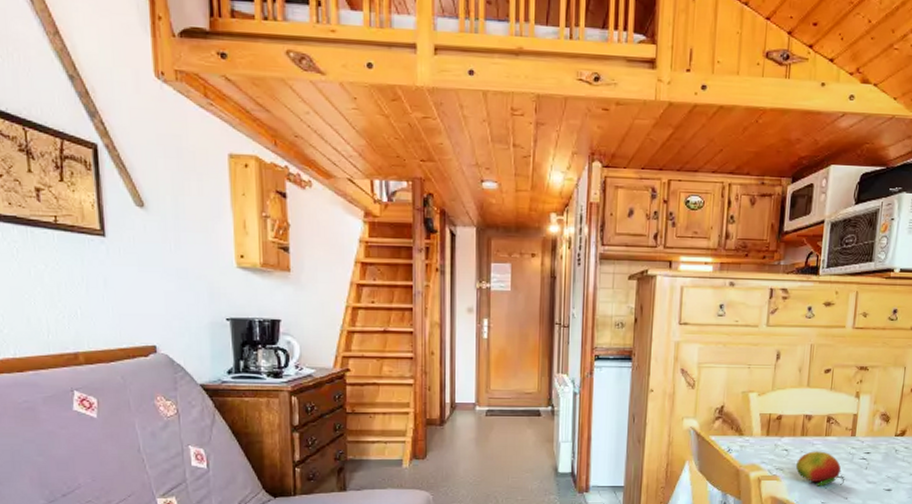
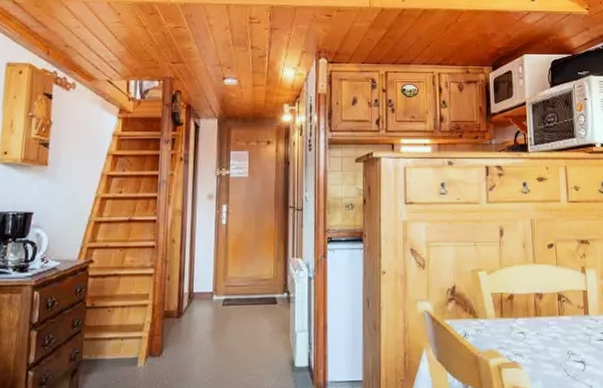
fruit: present [795,451,841,486] -> none [534,333,580,374]

